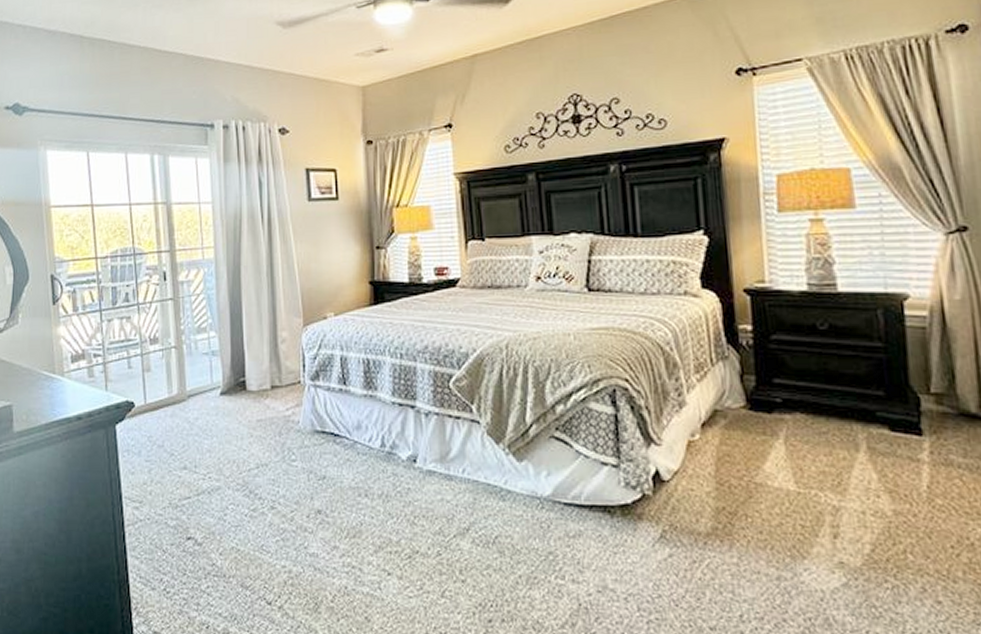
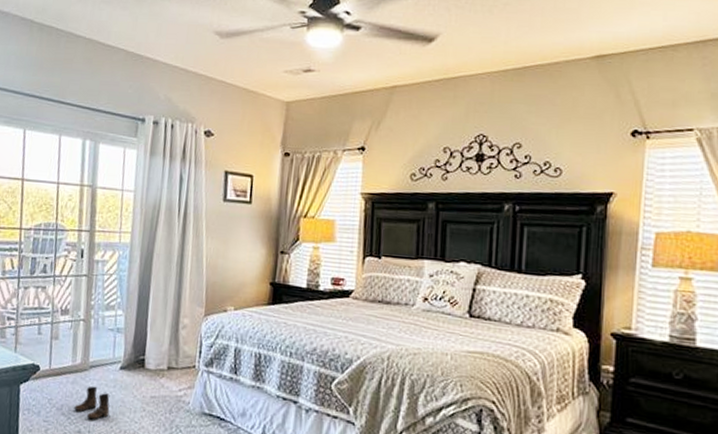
boots: none [176,416,215,453] -> present [74,386,110,420]

